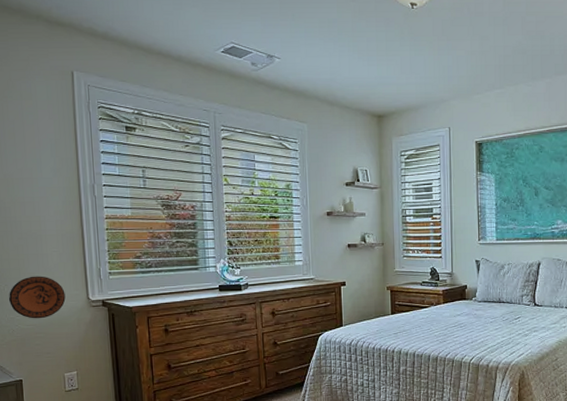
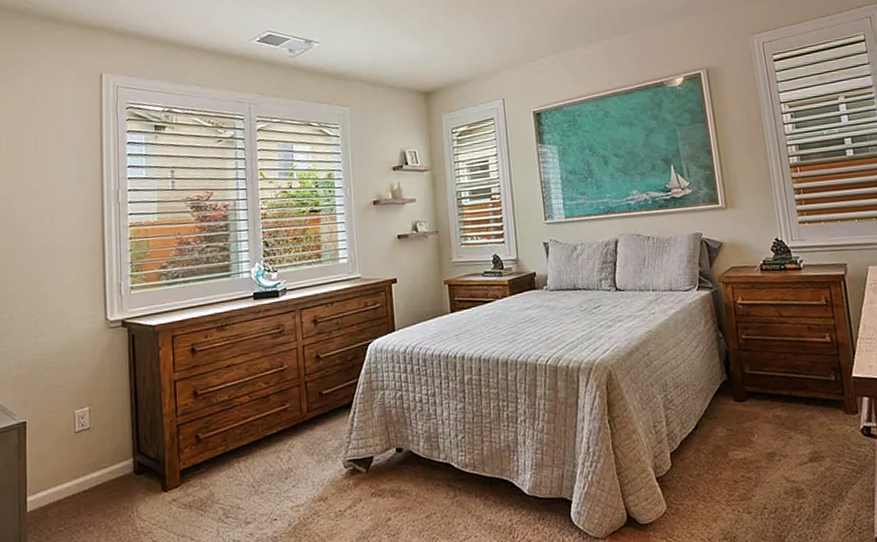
decorative plate: present [8,276,66,319] -> none [17,296,81,348]

